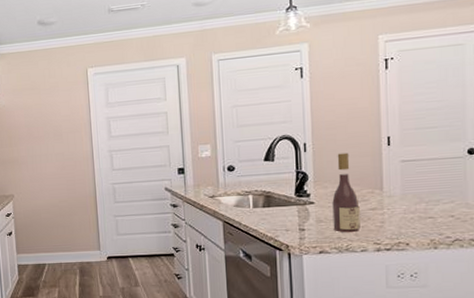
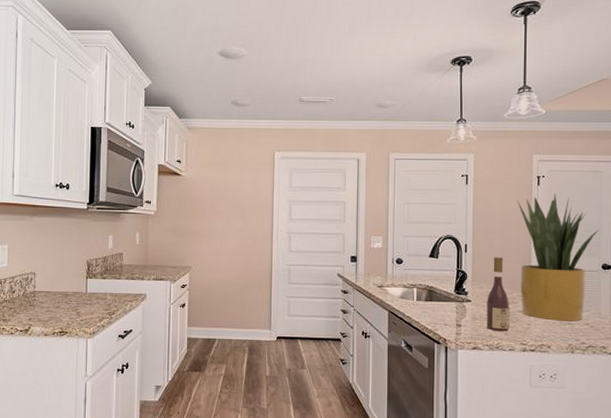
planter: none [362,76,462,216] -> present [517,193,599,321]

